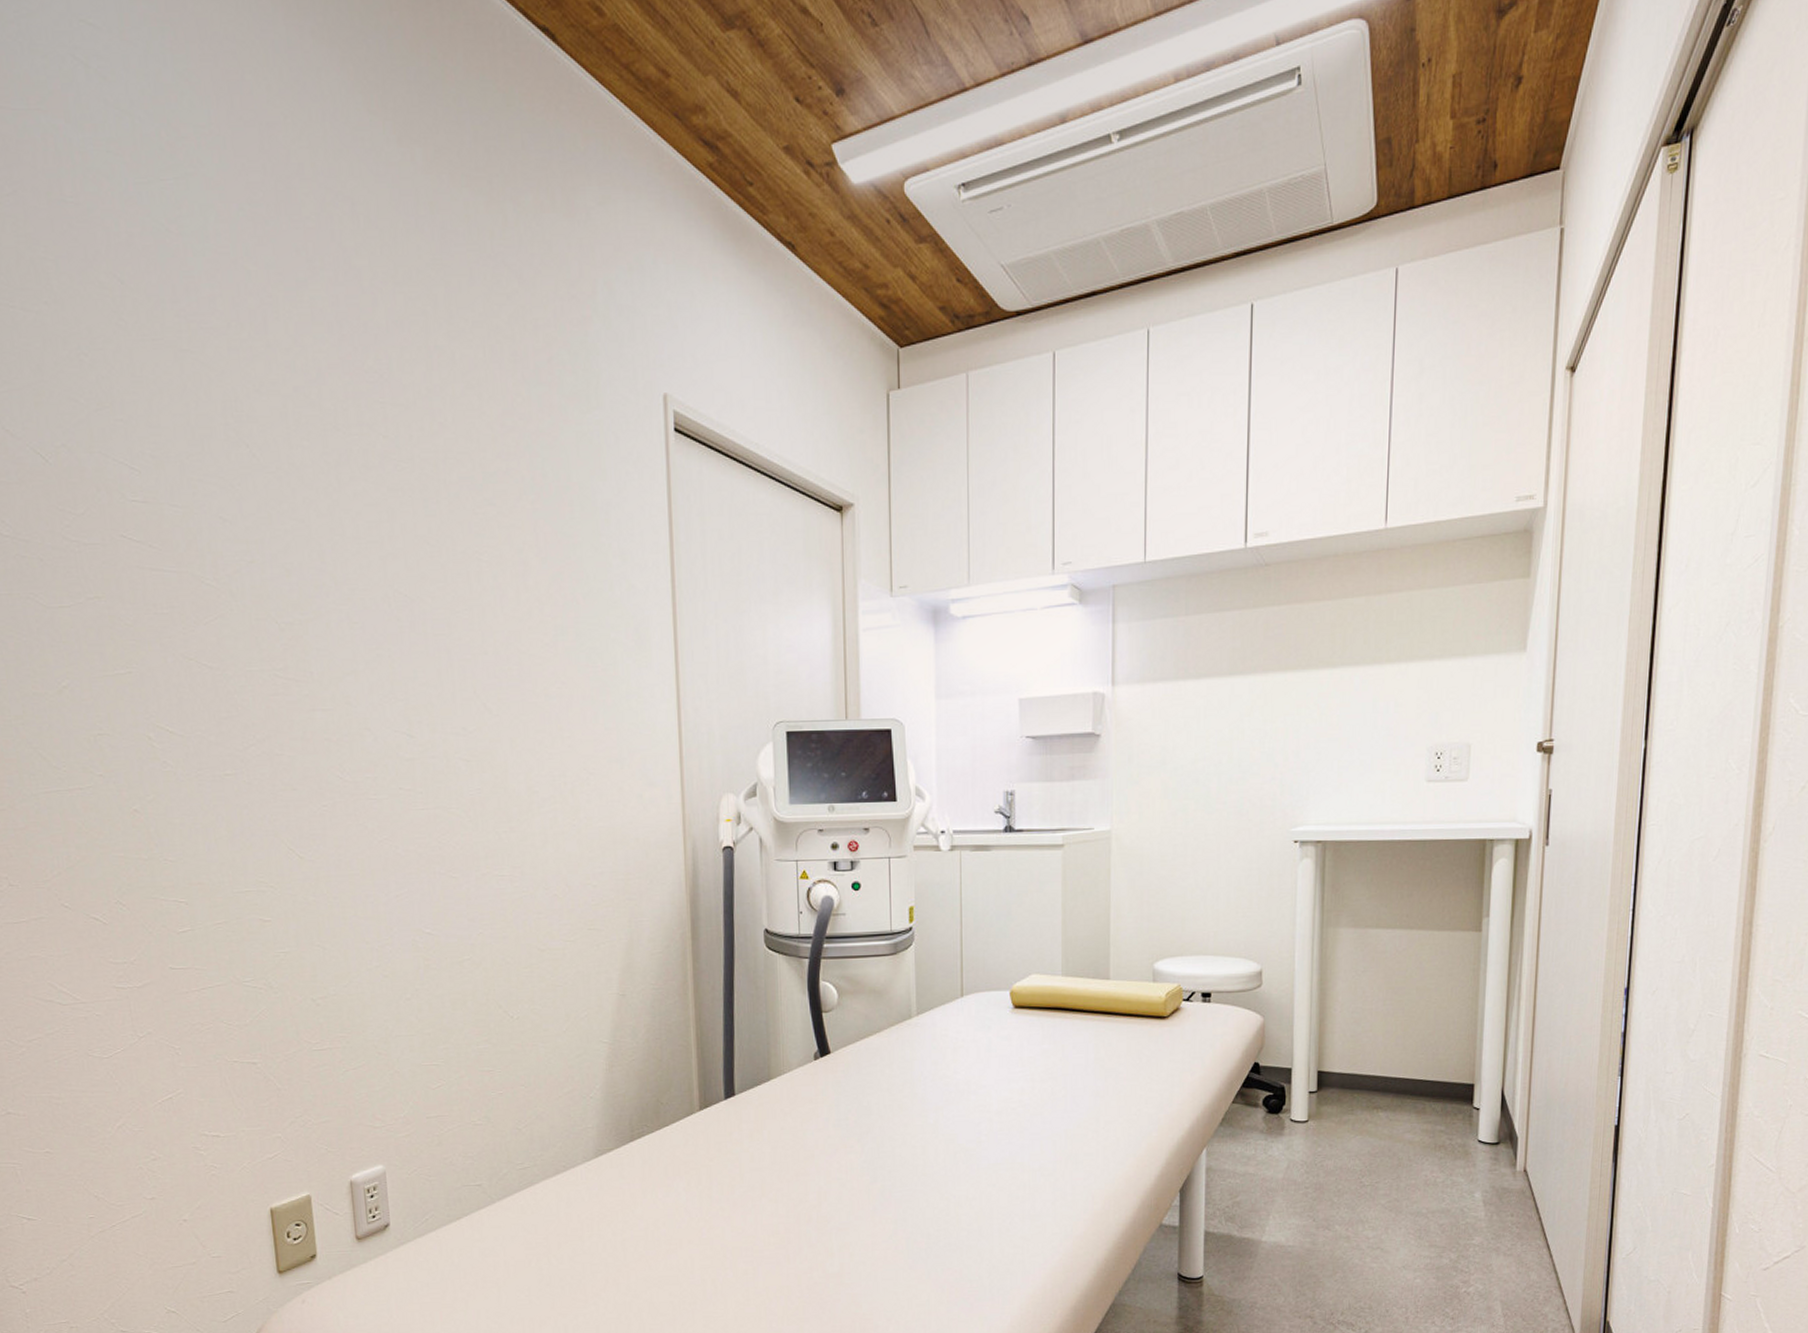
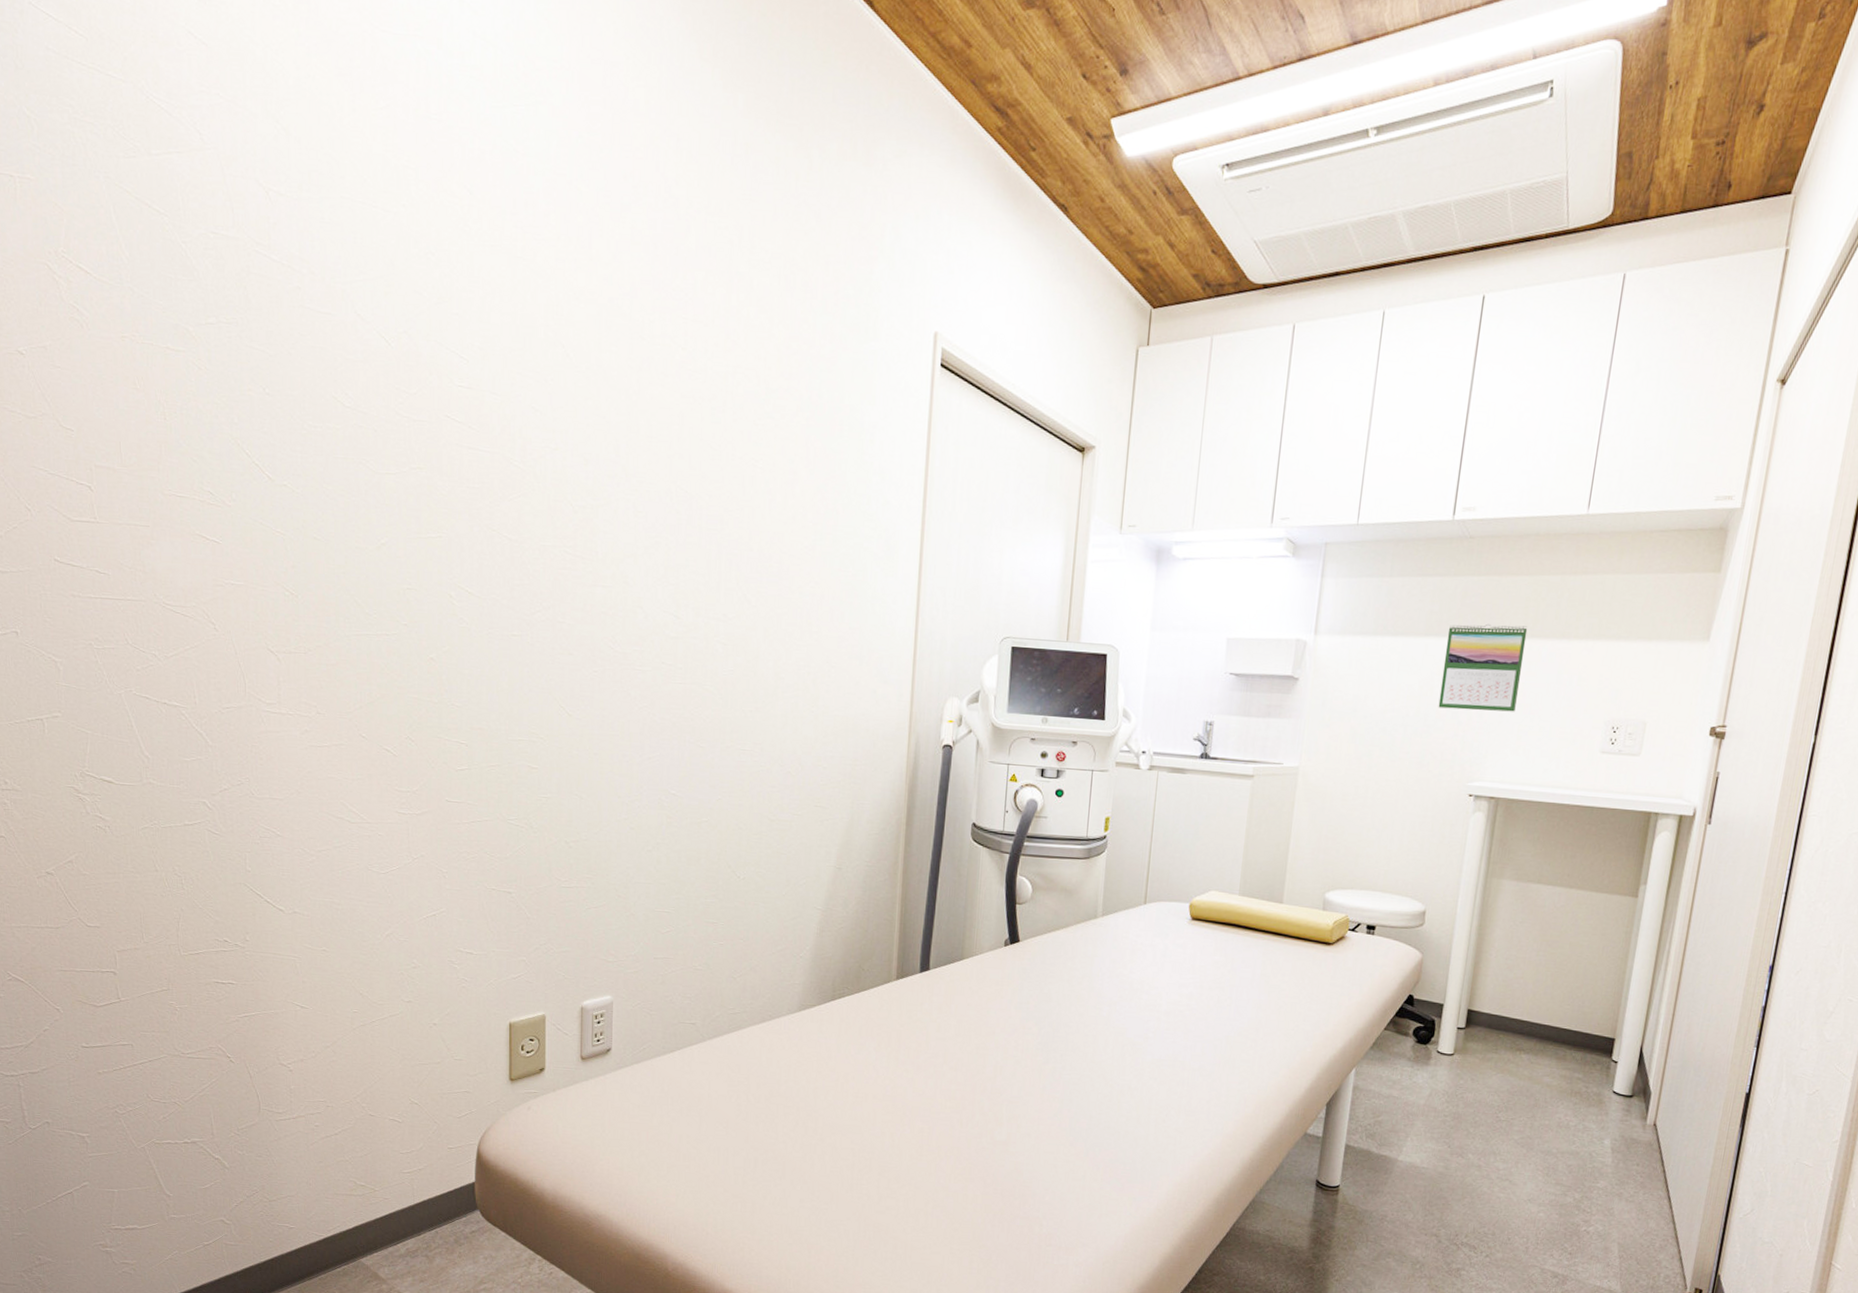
calendar: none [1251,654,1337,751] -> present [1438,623,1528,712]

